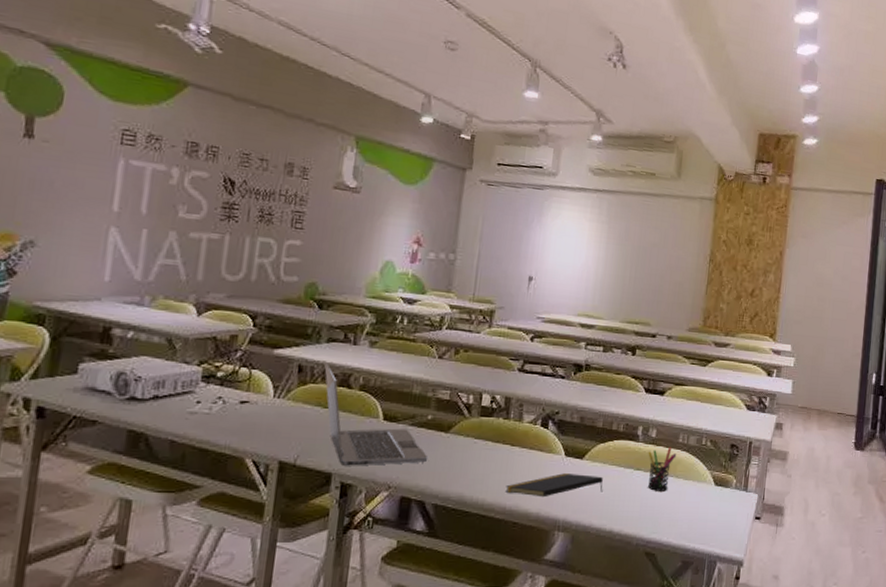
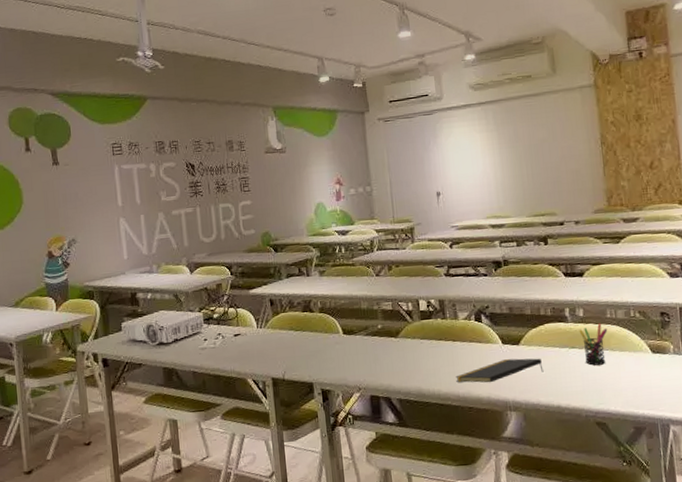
laptop: present [324,361,428,466] -> none [289,293,386,376]

